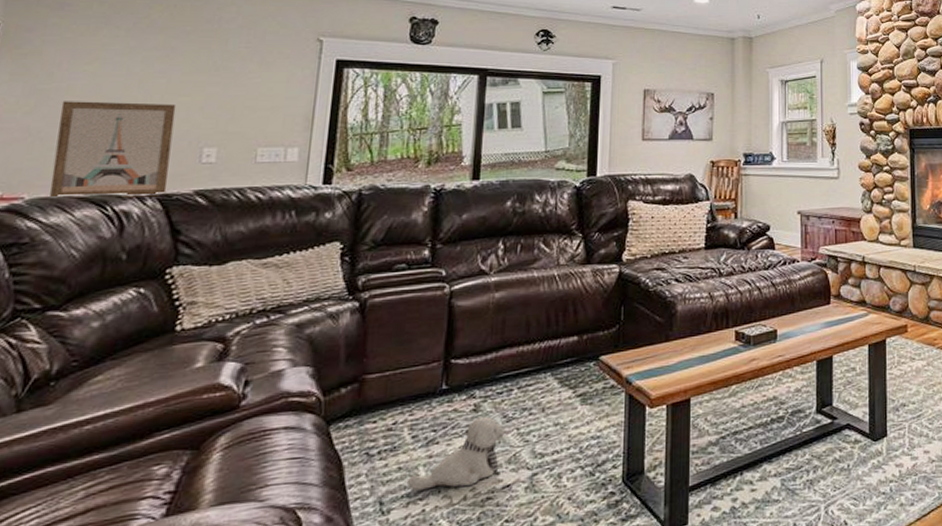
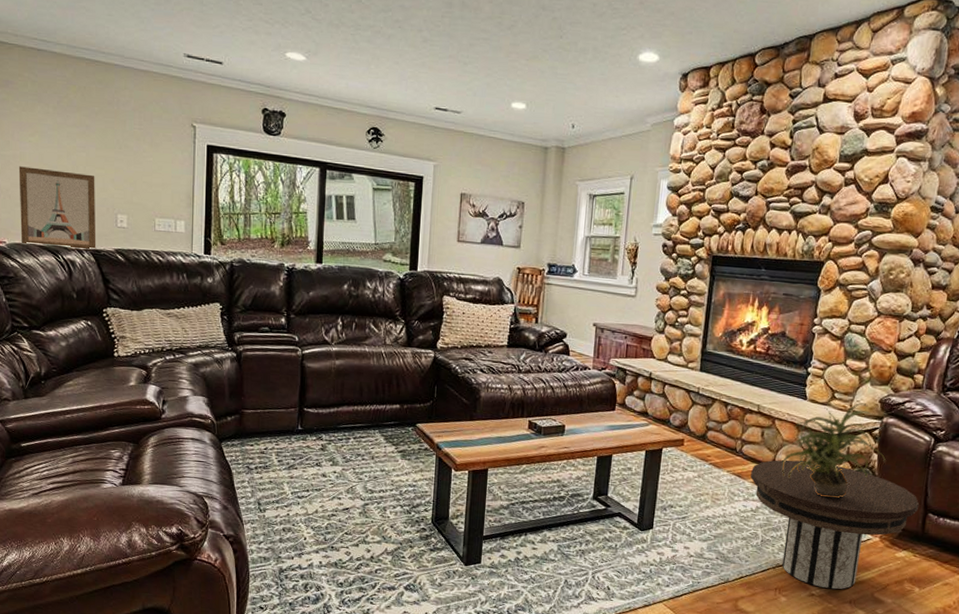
plush toy: present [406,415,506,491] -> none [276,454,345,504]

